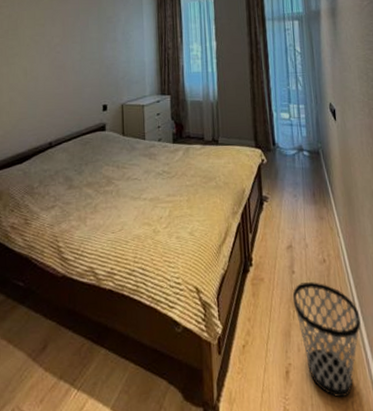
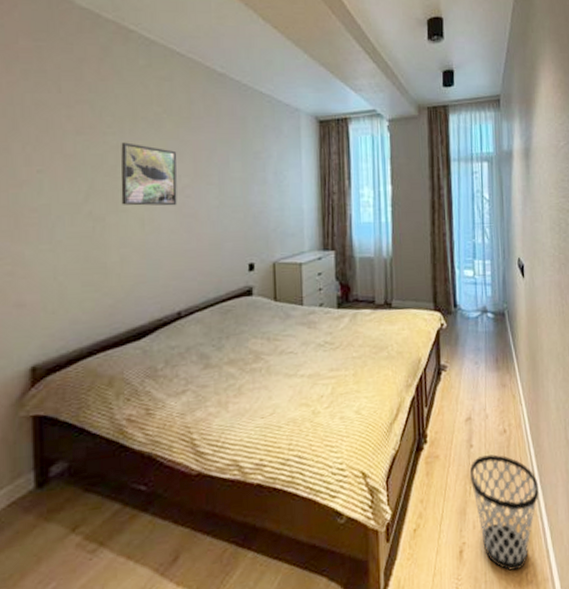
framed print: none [11,13,51,60] -> present [120,142,177,206]

